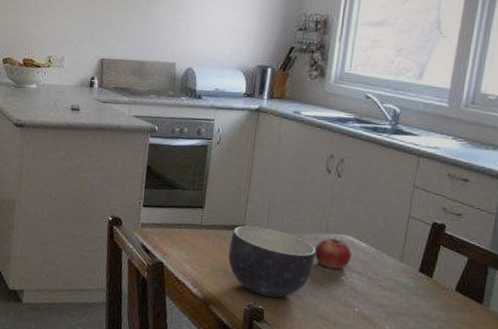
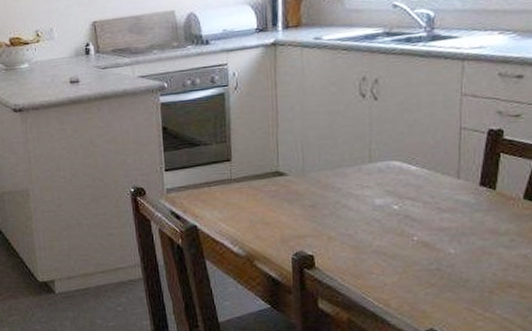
bowl: present [228,225,317,298] -> none [265,169,362,241]
apple: present [314,236,352,269] -> none [359,164,401,200]

